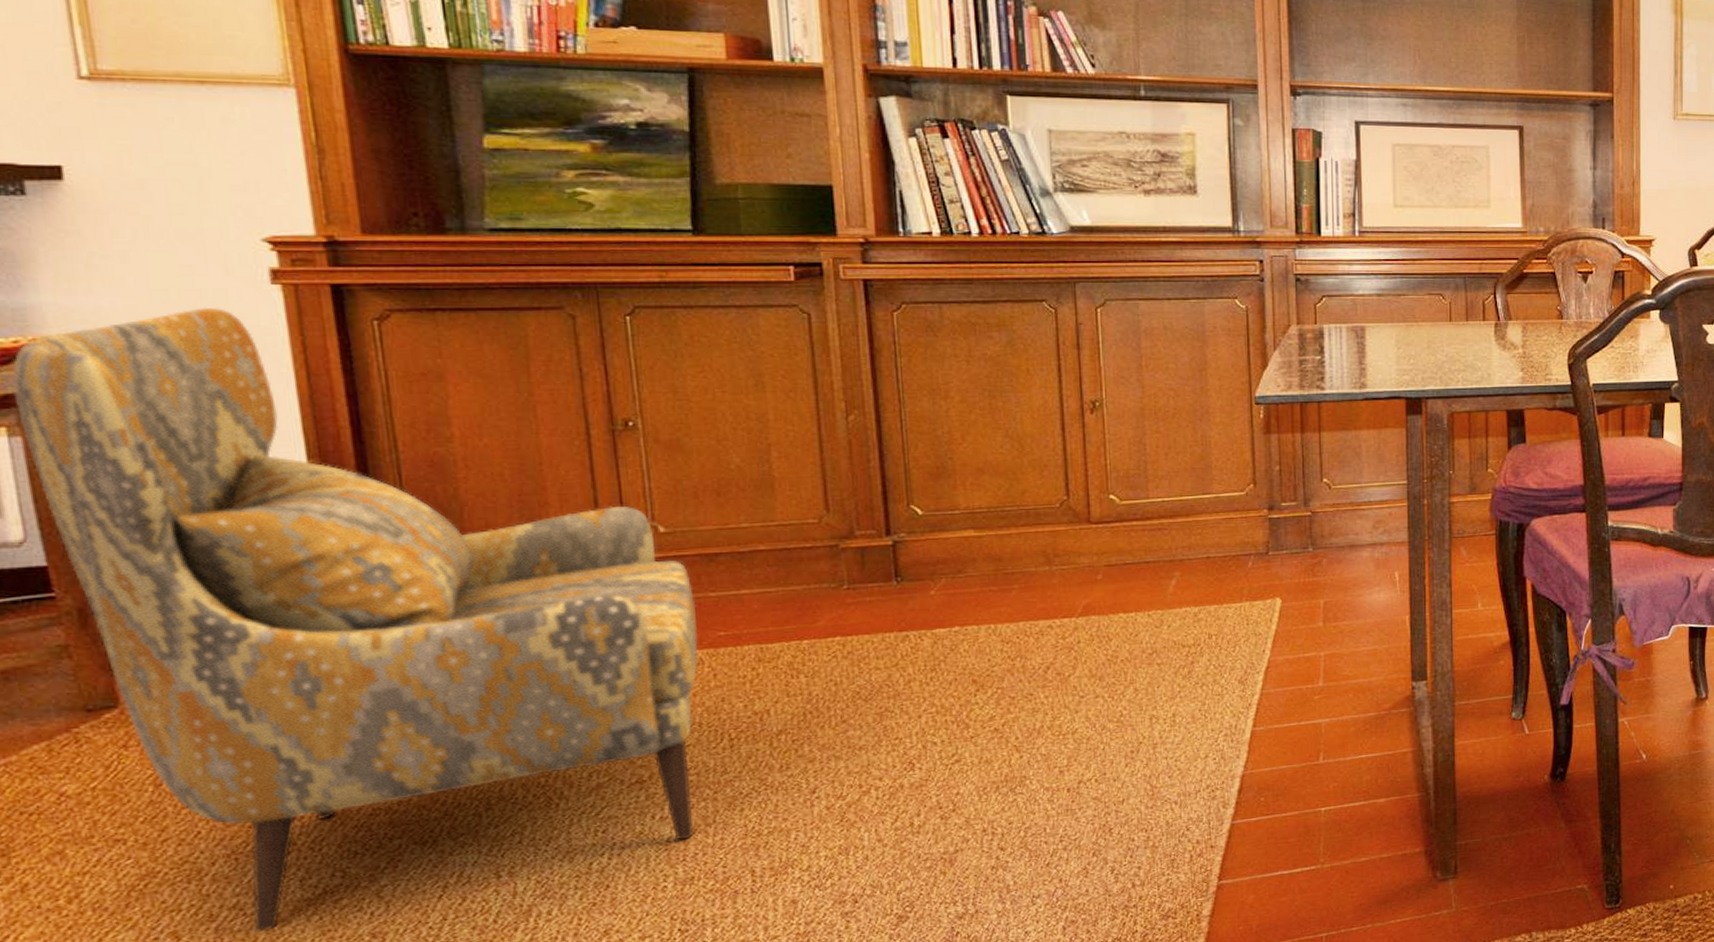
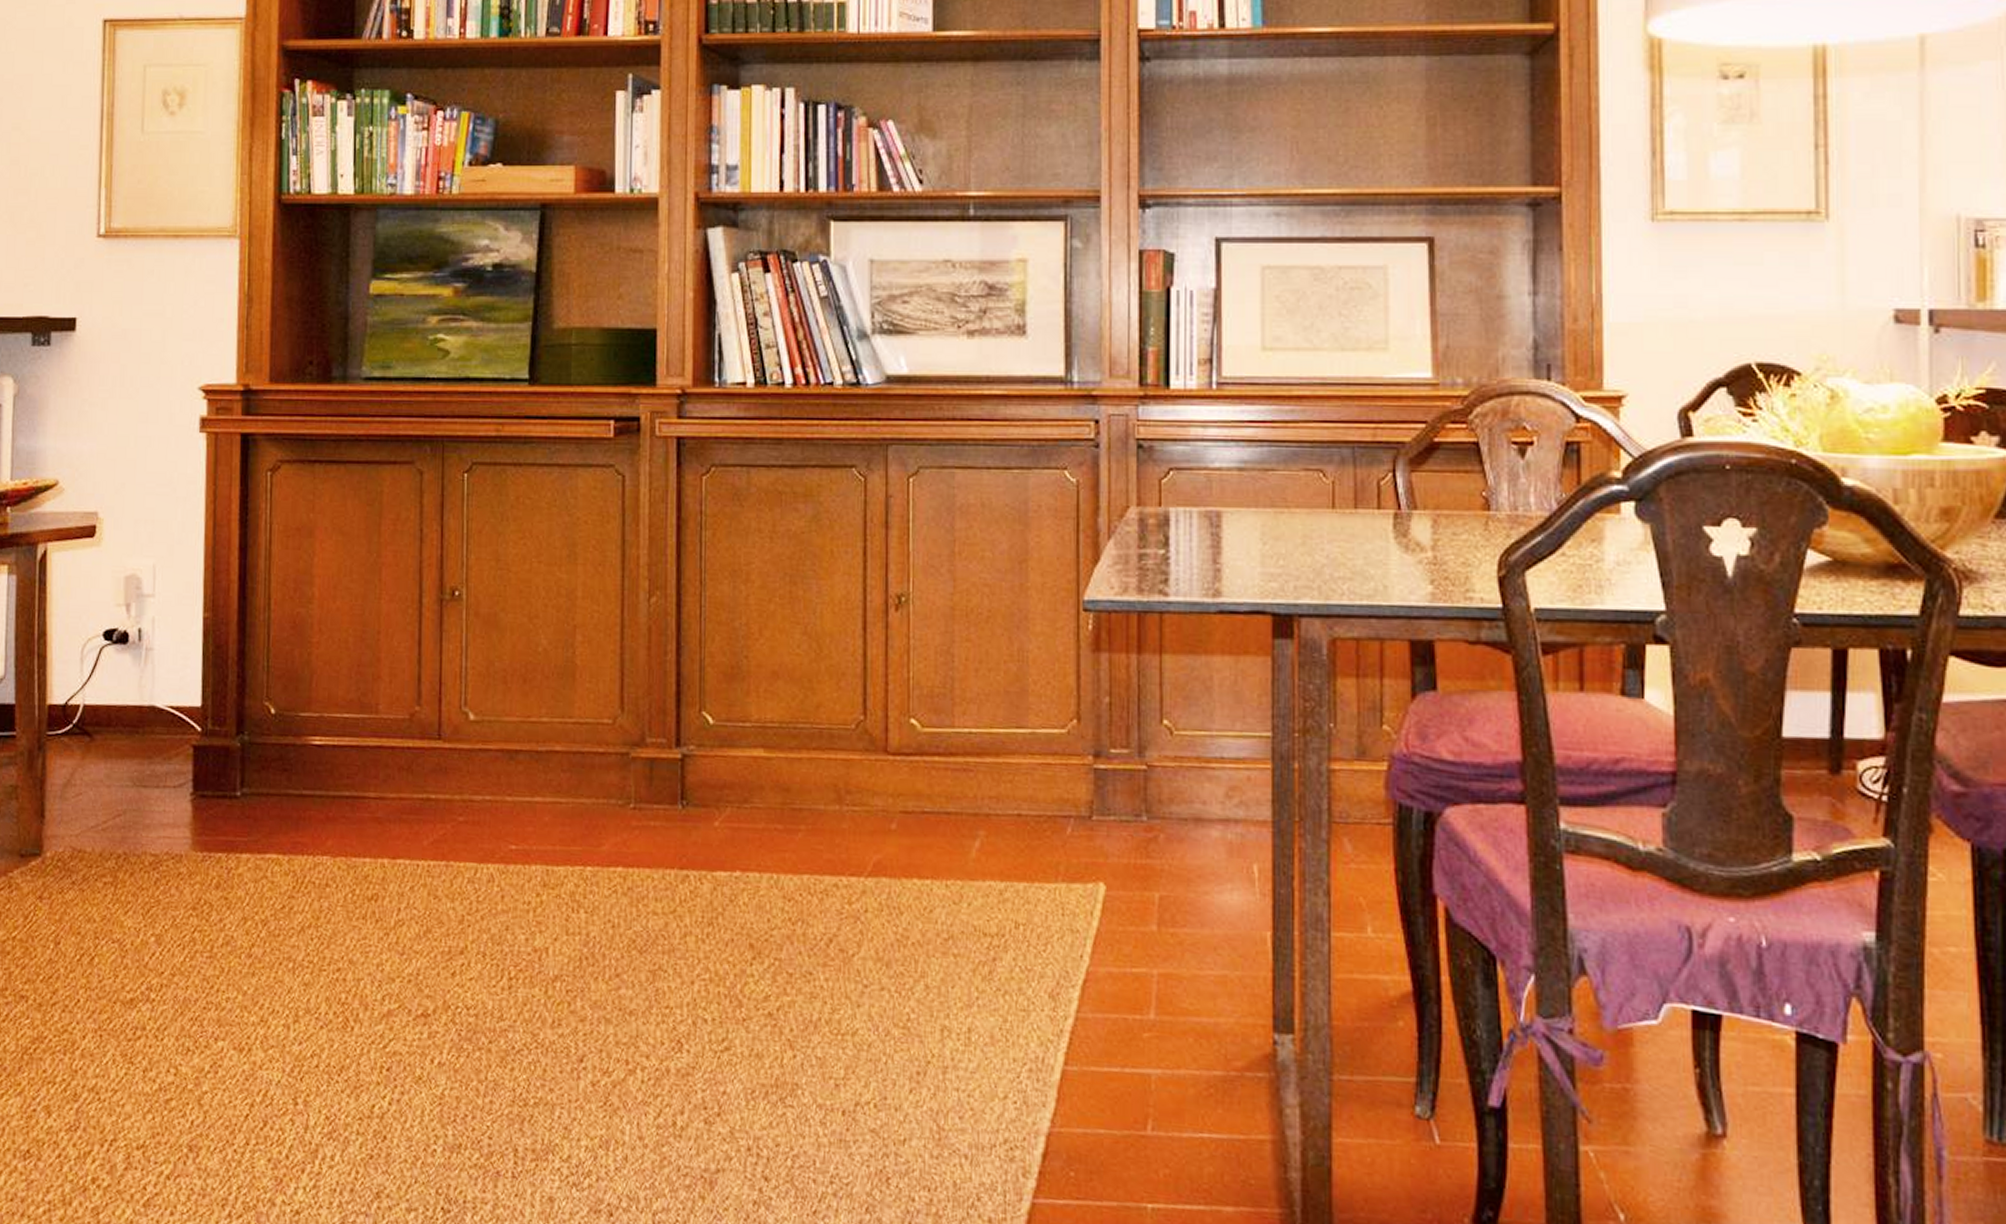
armchair: present [11,307,699,933] -> none [17,454,494,1123]

